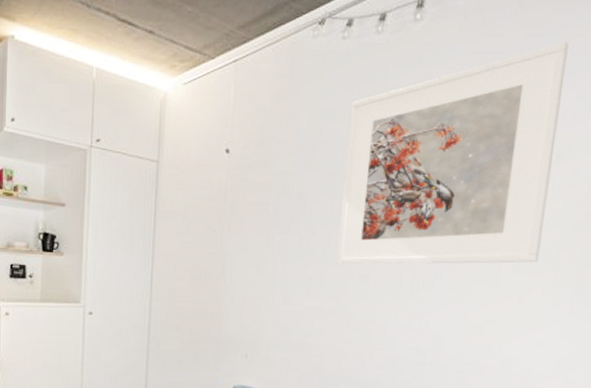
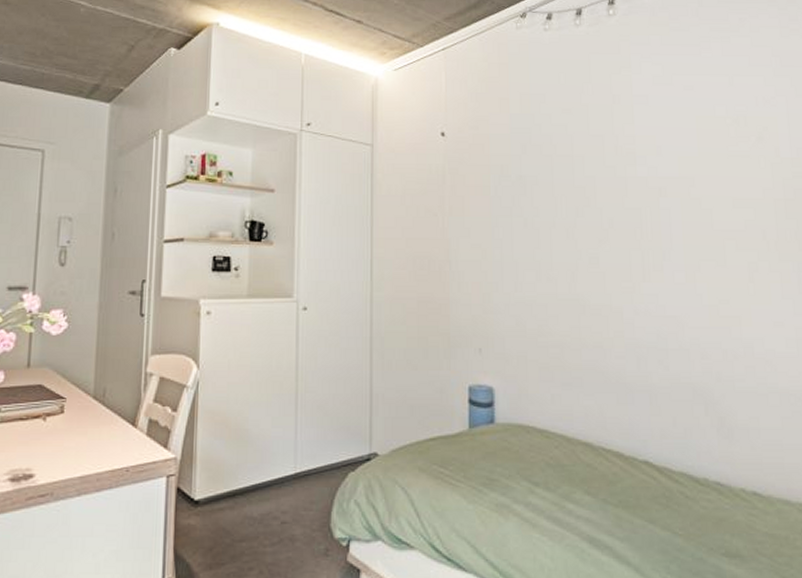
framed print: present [335,42,569,265] -> none [559,36,760,247]

